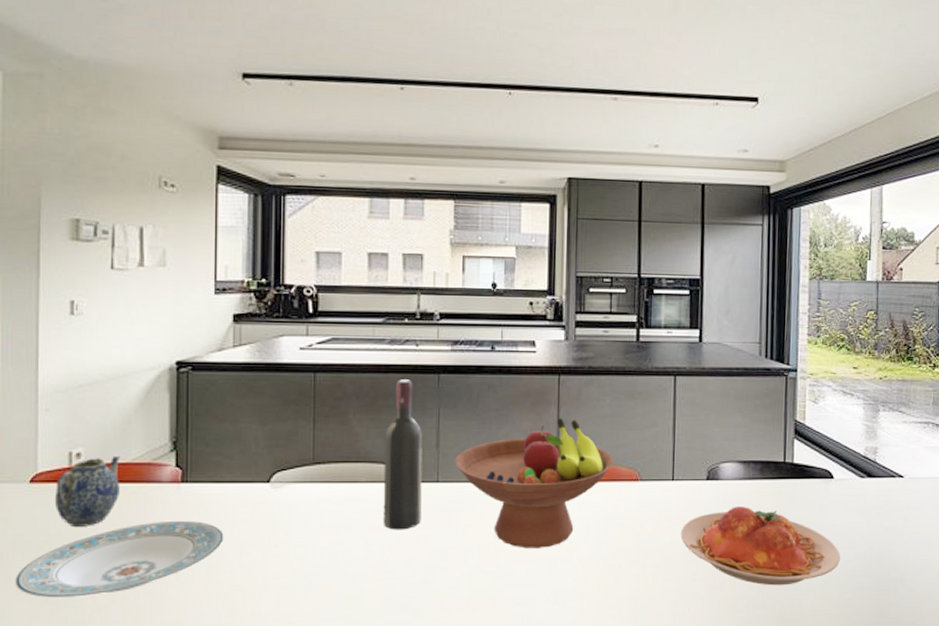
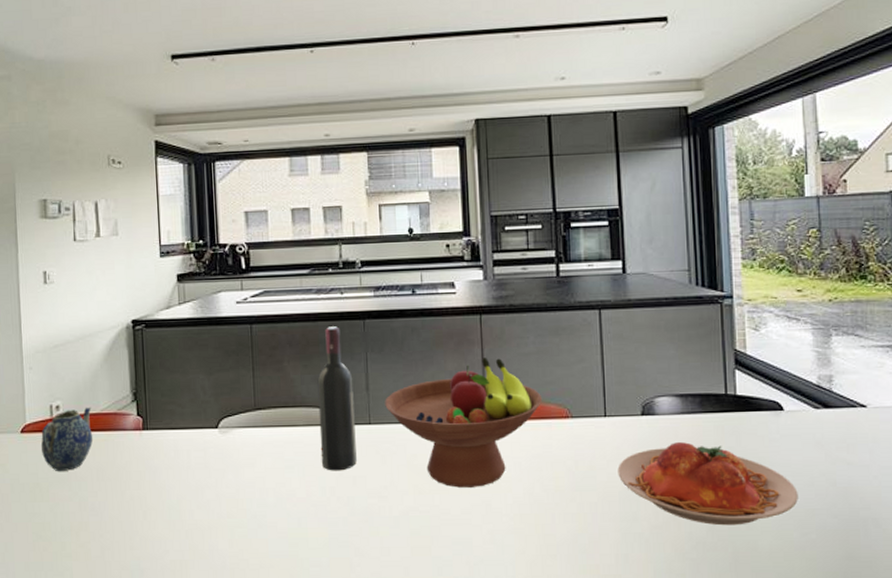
plate: present [14,521,224,598] -> none [13,465,182,535]

